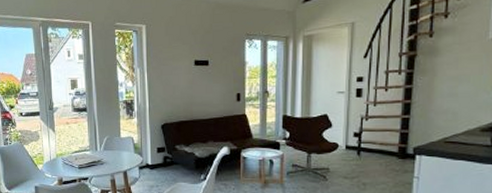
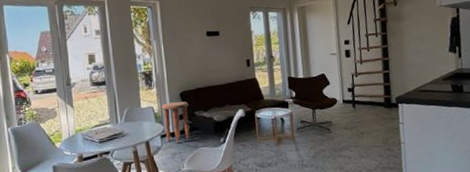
side table: none [142,133,170,175] -> present [162,101,190,143]

